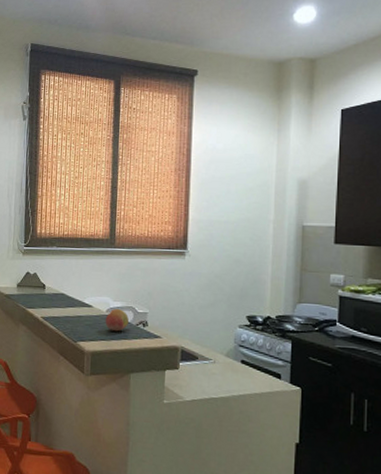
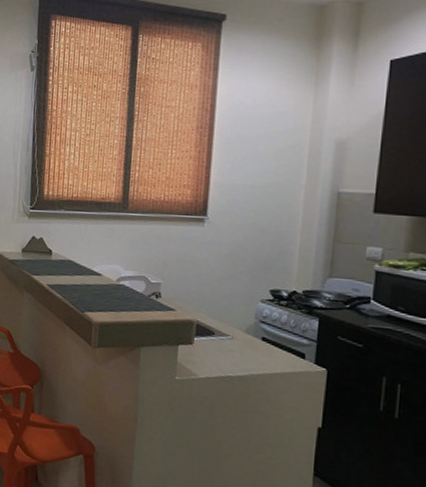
fruit: present [105,308,129,332] -> none [115,277,141,303]

